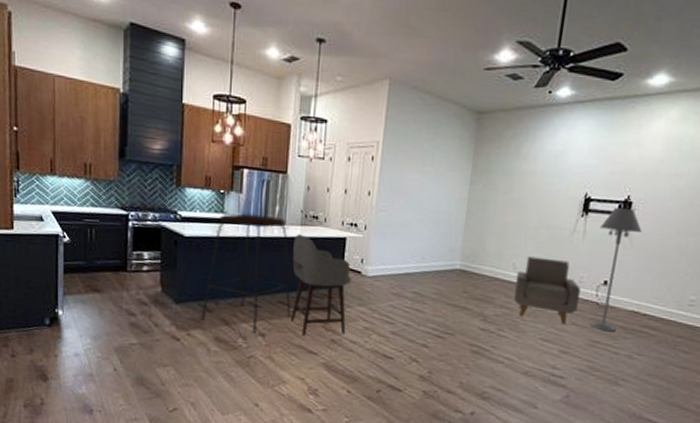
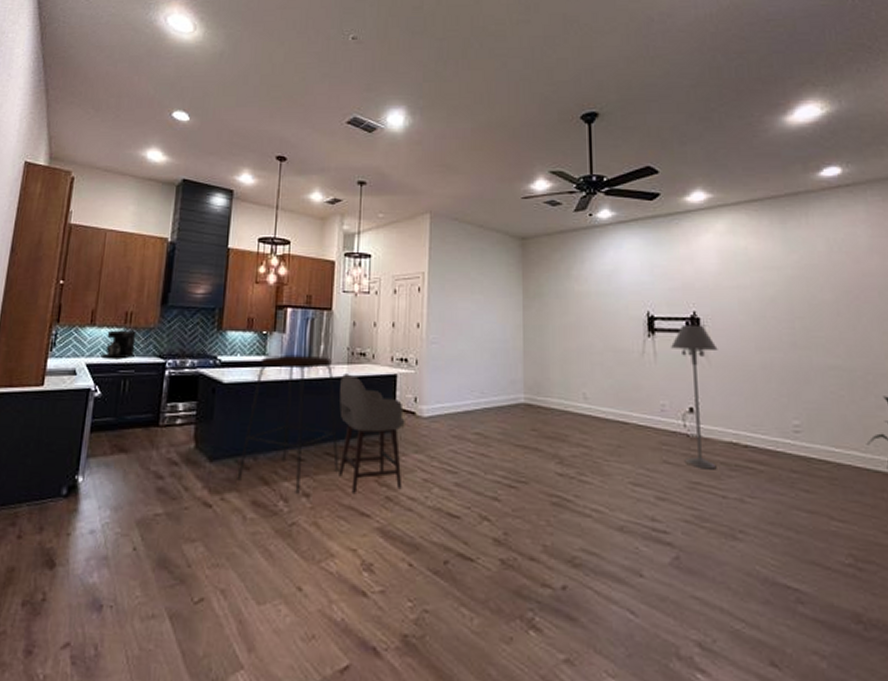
coffee maker: none [66,180,98,209] -> present [102,330,136,359]
armchair: present [513,256,581,325] -> none [588,384,666,464]

